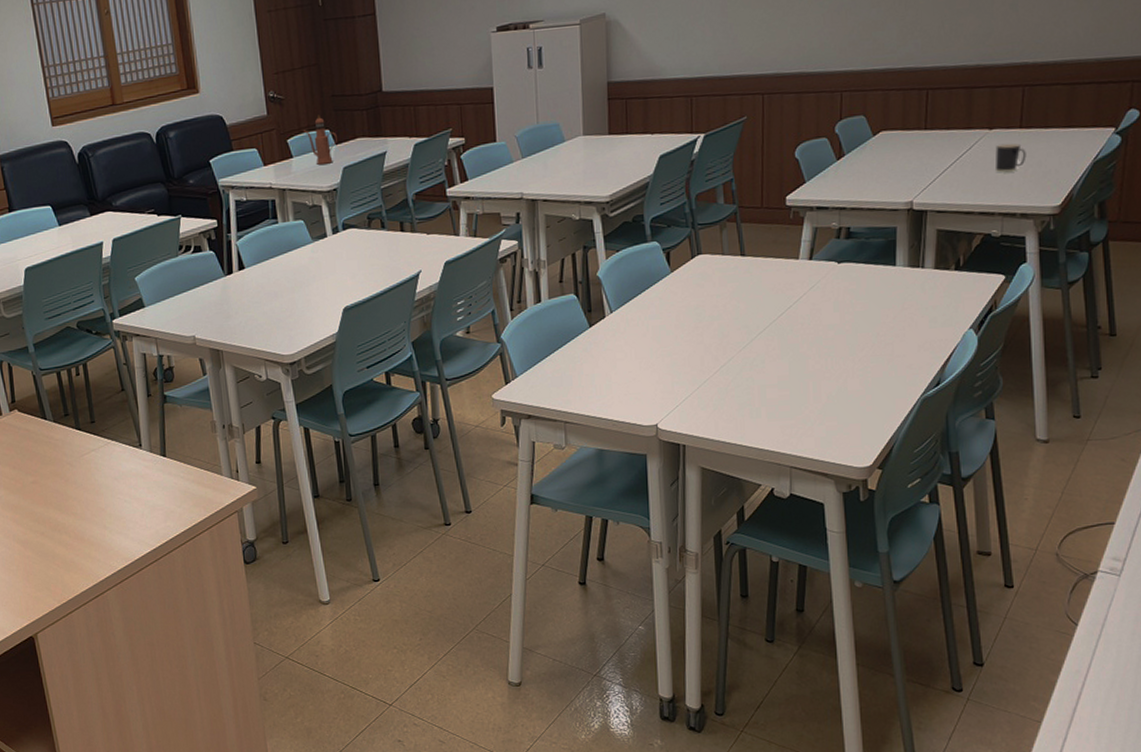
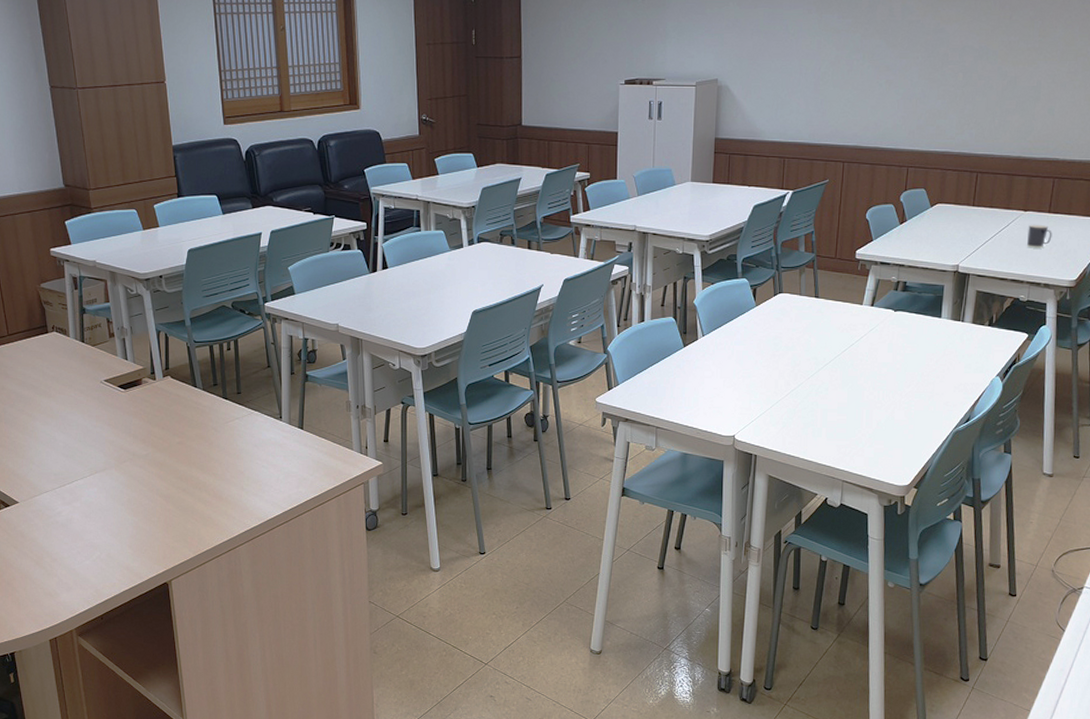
coffeepot: present [303,114,337,166] -> none [449,139,479,184]

